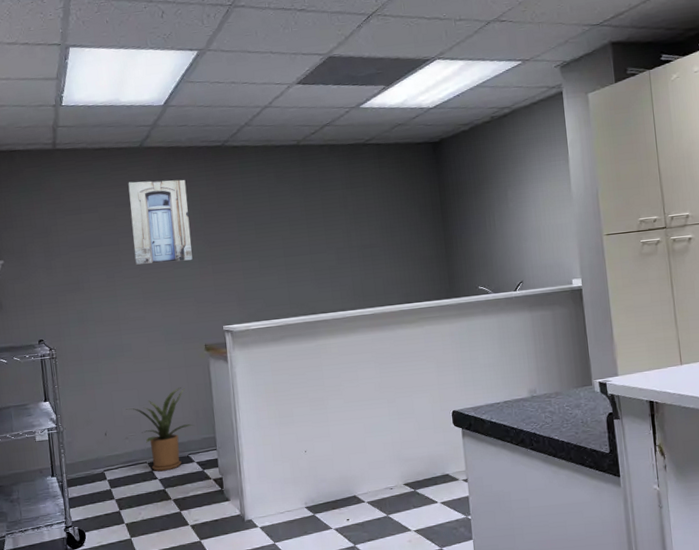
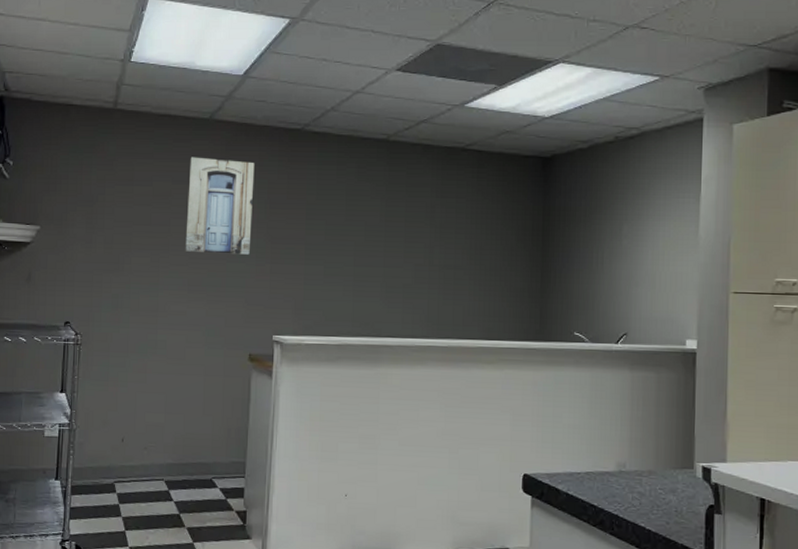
house plant: present [125,387,194,472] -> none [149,399,223,493]

